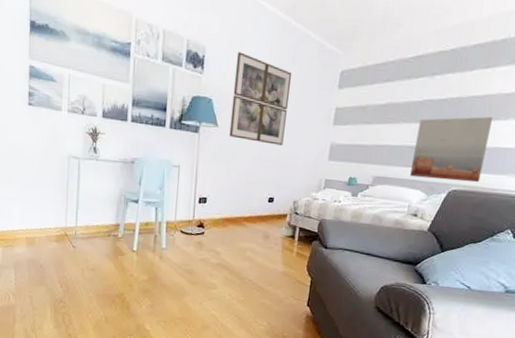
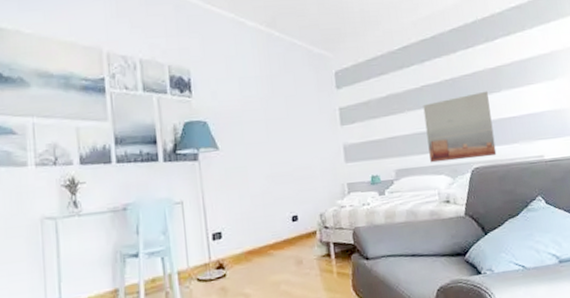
wall art: present [229,52,292,146] -> none [224,69,294,159]

